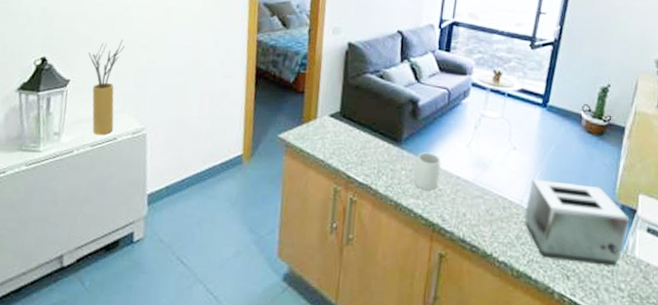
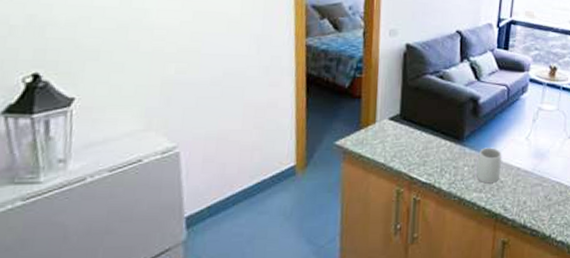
vase: present [88,39,125,135] -> none [97,49,145,158]

